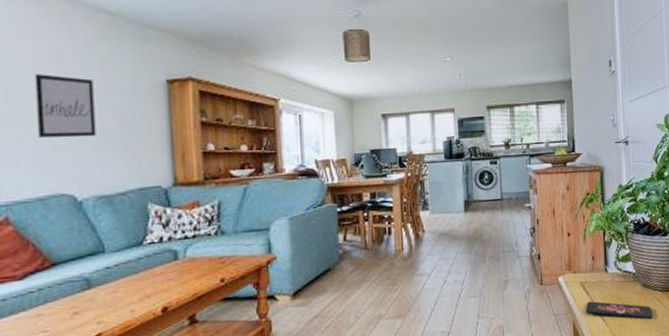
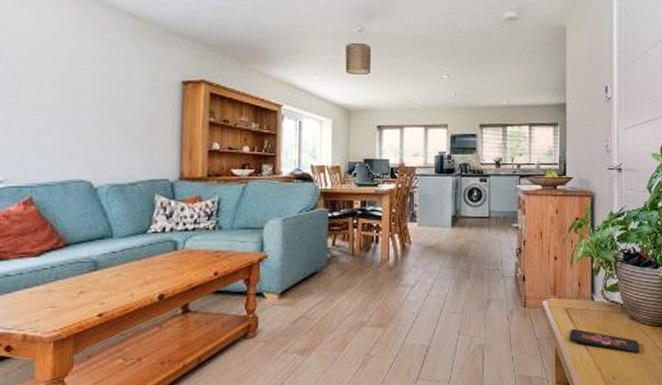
wall art: present [35,74,96,138] -> none [65,69,117,129]

